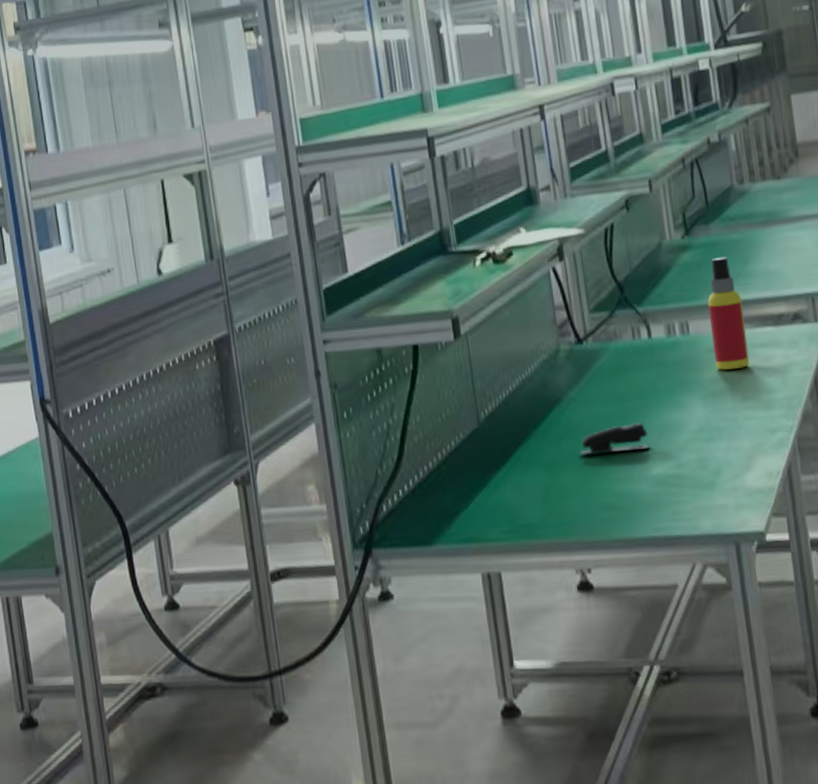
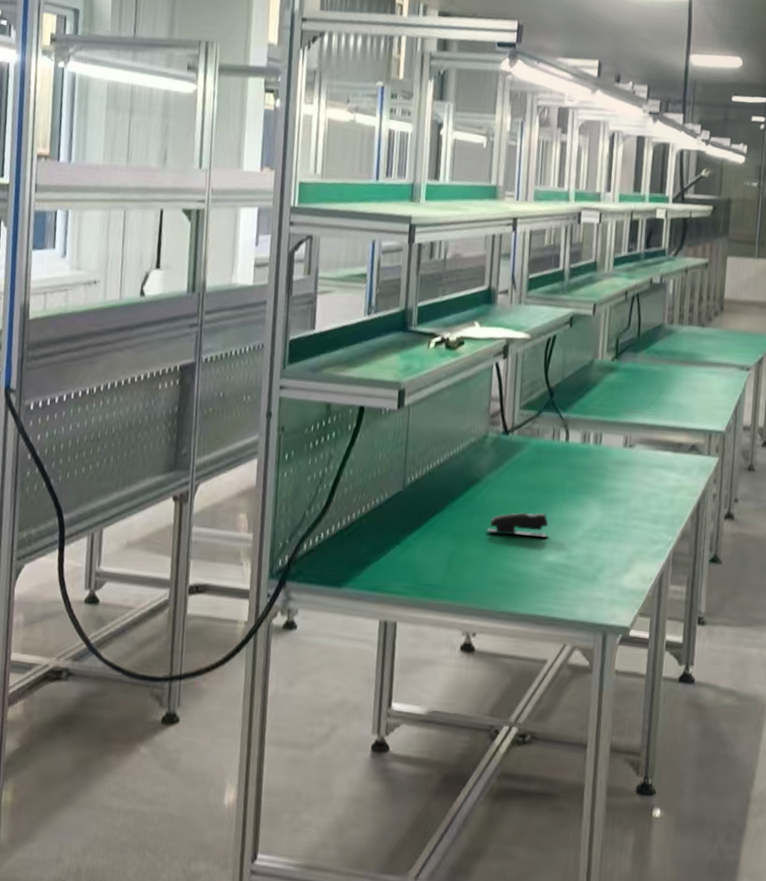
spray bottle: present [707,256,750,370] -> none [617,383,651,483]

